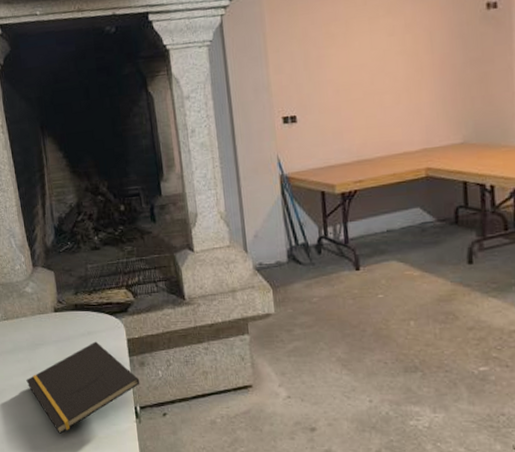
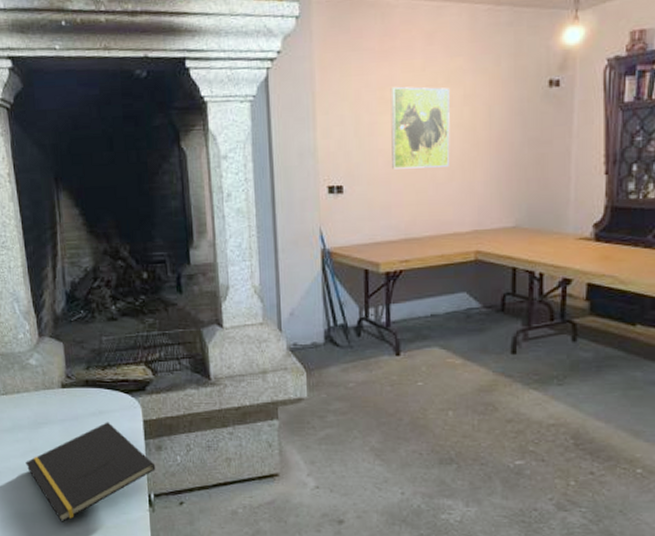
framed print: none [335,18,395,97] -> present [390,86,450,169]

